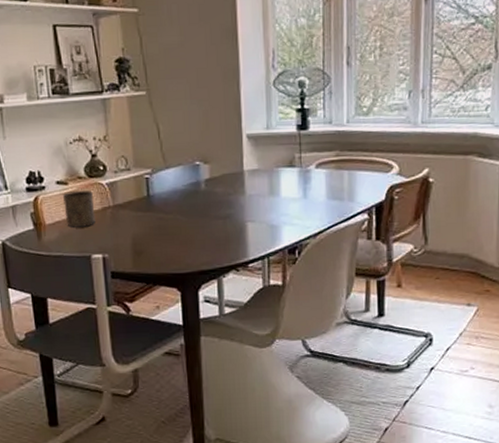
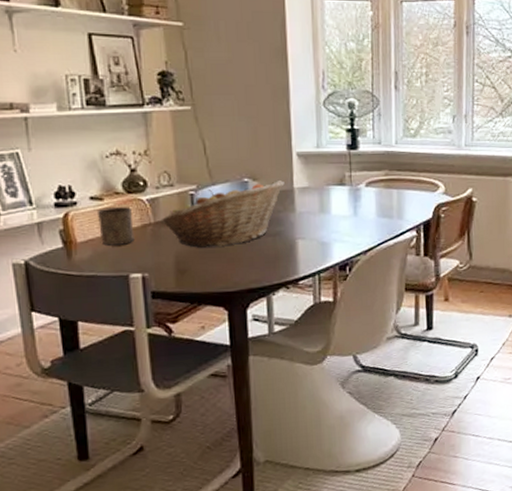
fruit basket: none [119,162,235,230] -> present [160,179,284,248]

